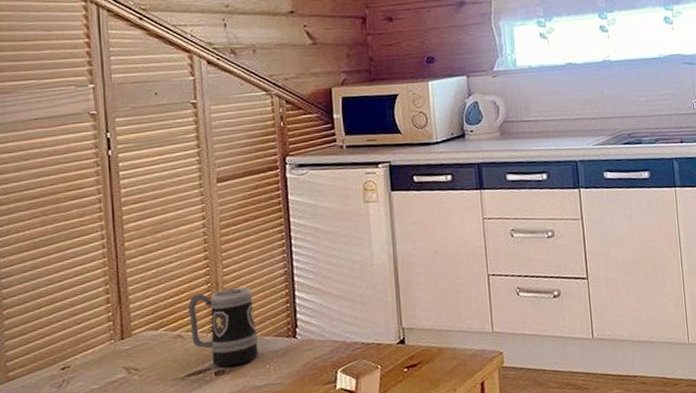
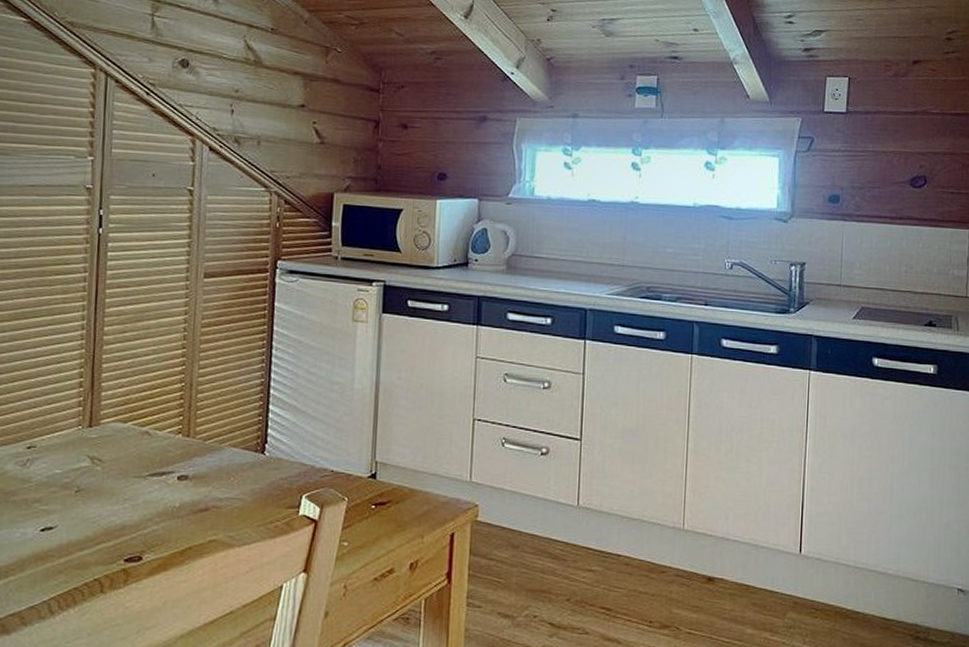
mug: present [187,287,258,367] -> none [158,391,225,473]

